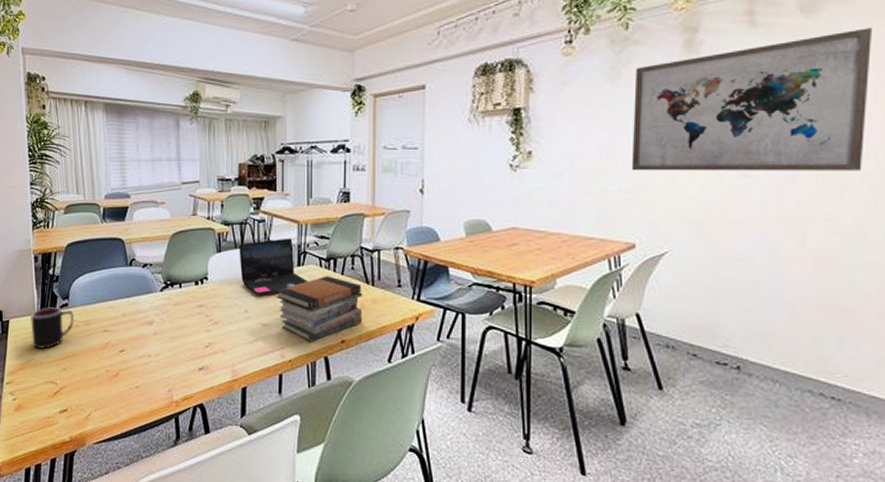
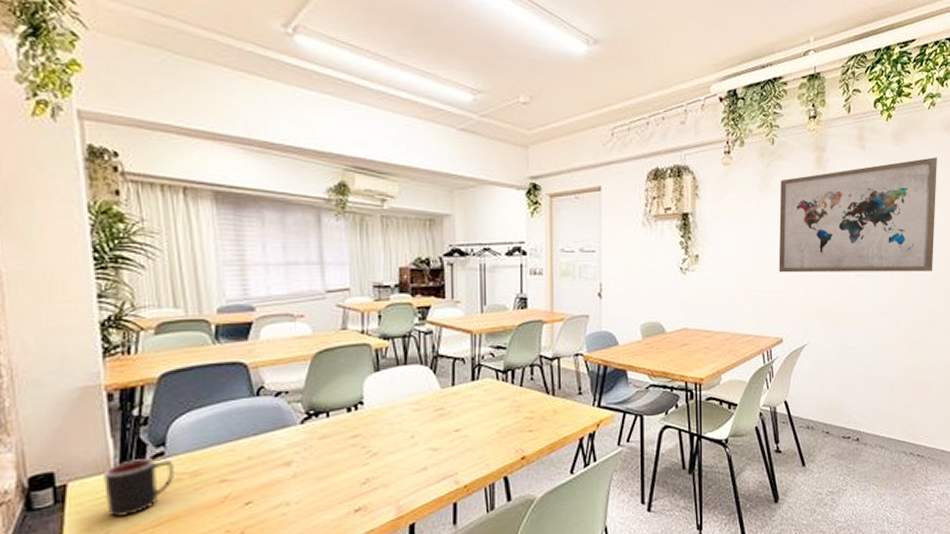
laptop: present [239,238,307,295] -> none [402,350,483,417]
book stack: present [276,276,363,342] -> none [447,389,544,463]

